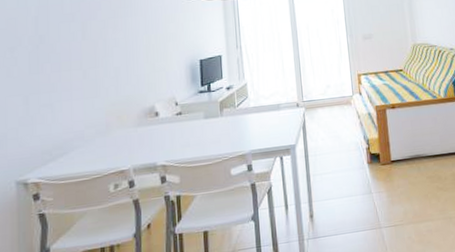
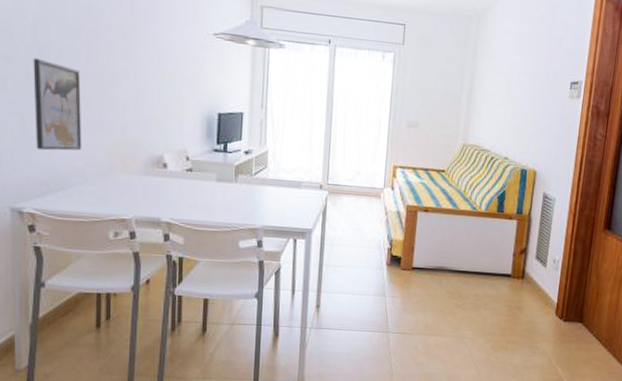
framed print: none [35,44,81,123] -> present [33,58,82,151]

